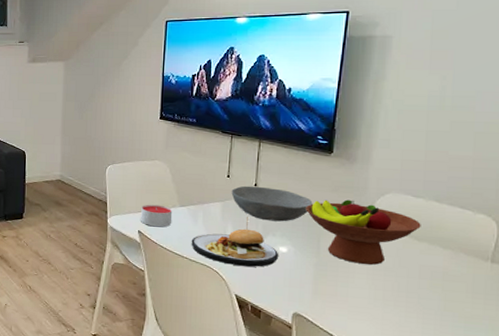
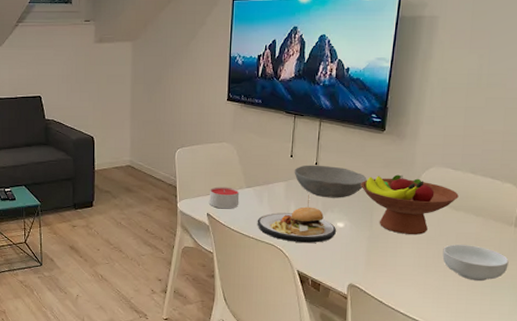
cereal bowl: none [403,278,485,320] -> present [442,244,509,281]

